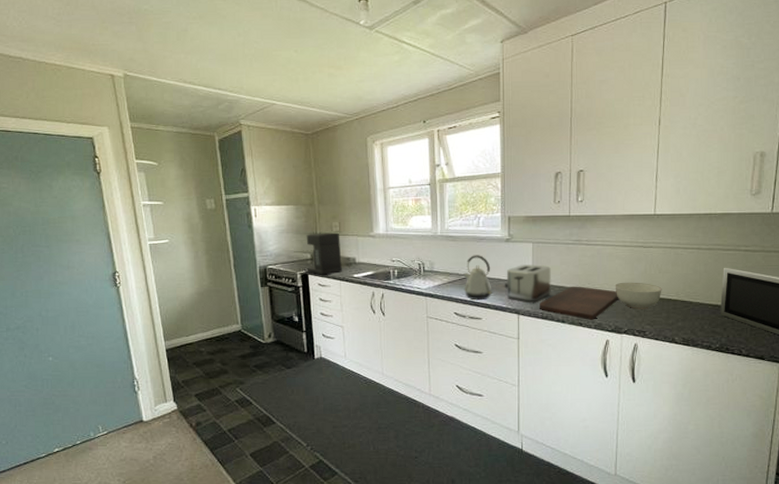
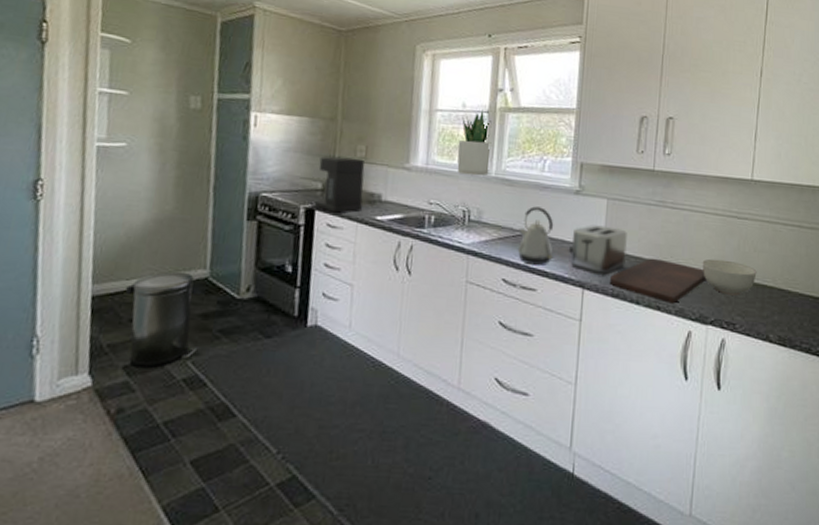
pedal bin: none [187,327,242,396] -> present [125,271,198,369]
planter: none [409,183,436,236] -> present [457,110,492,176]

